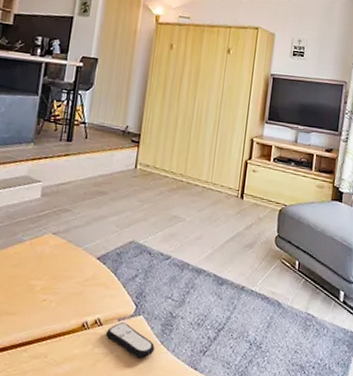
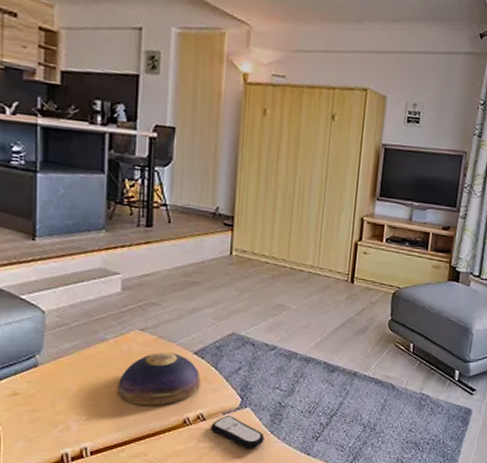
decorative bowl: none [27,256,101,308] -> present [117,353,201,406]

